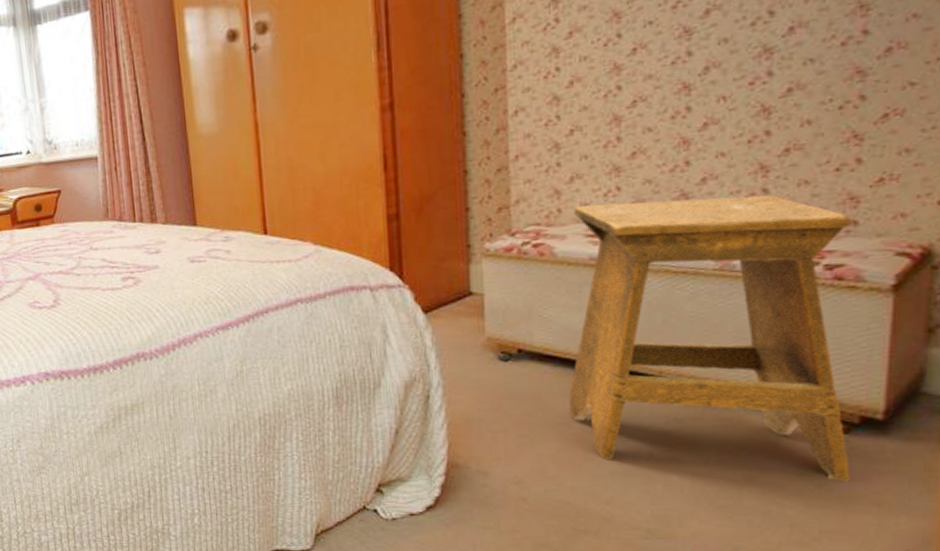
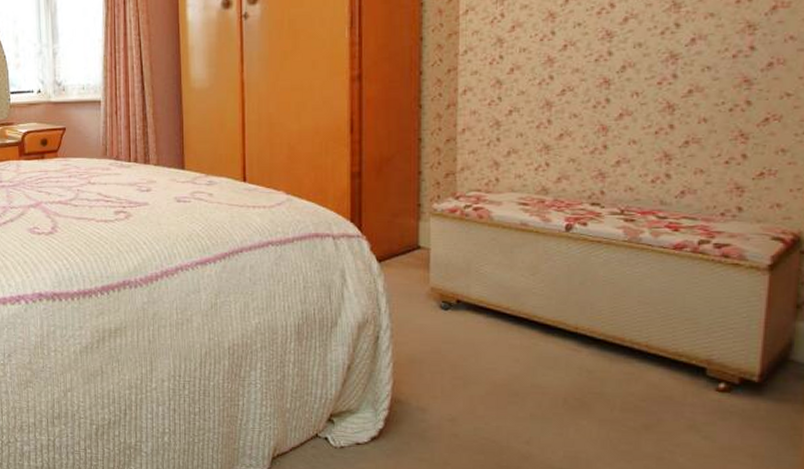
stool: present [568,195,853,482] -> none [497,176,739,435]

